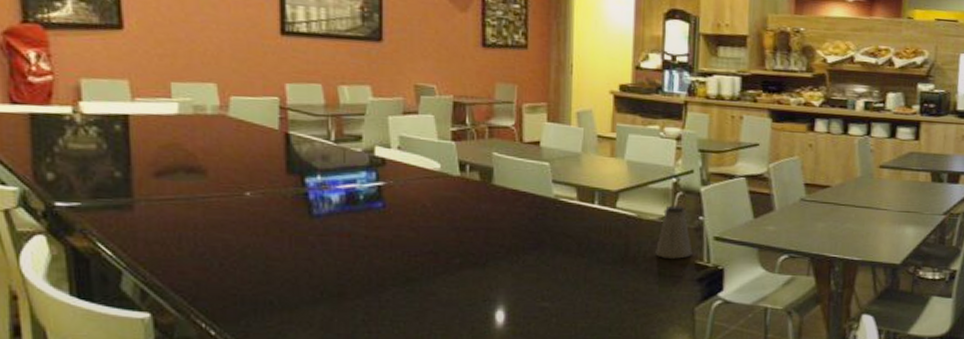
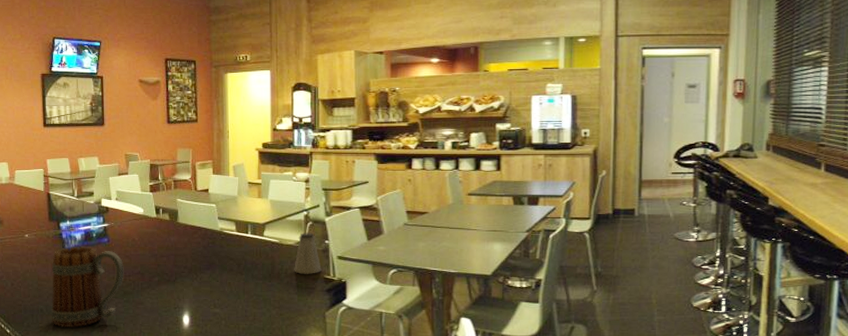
mug: none [286,213,408,329] -> present [51,246,124,328]

